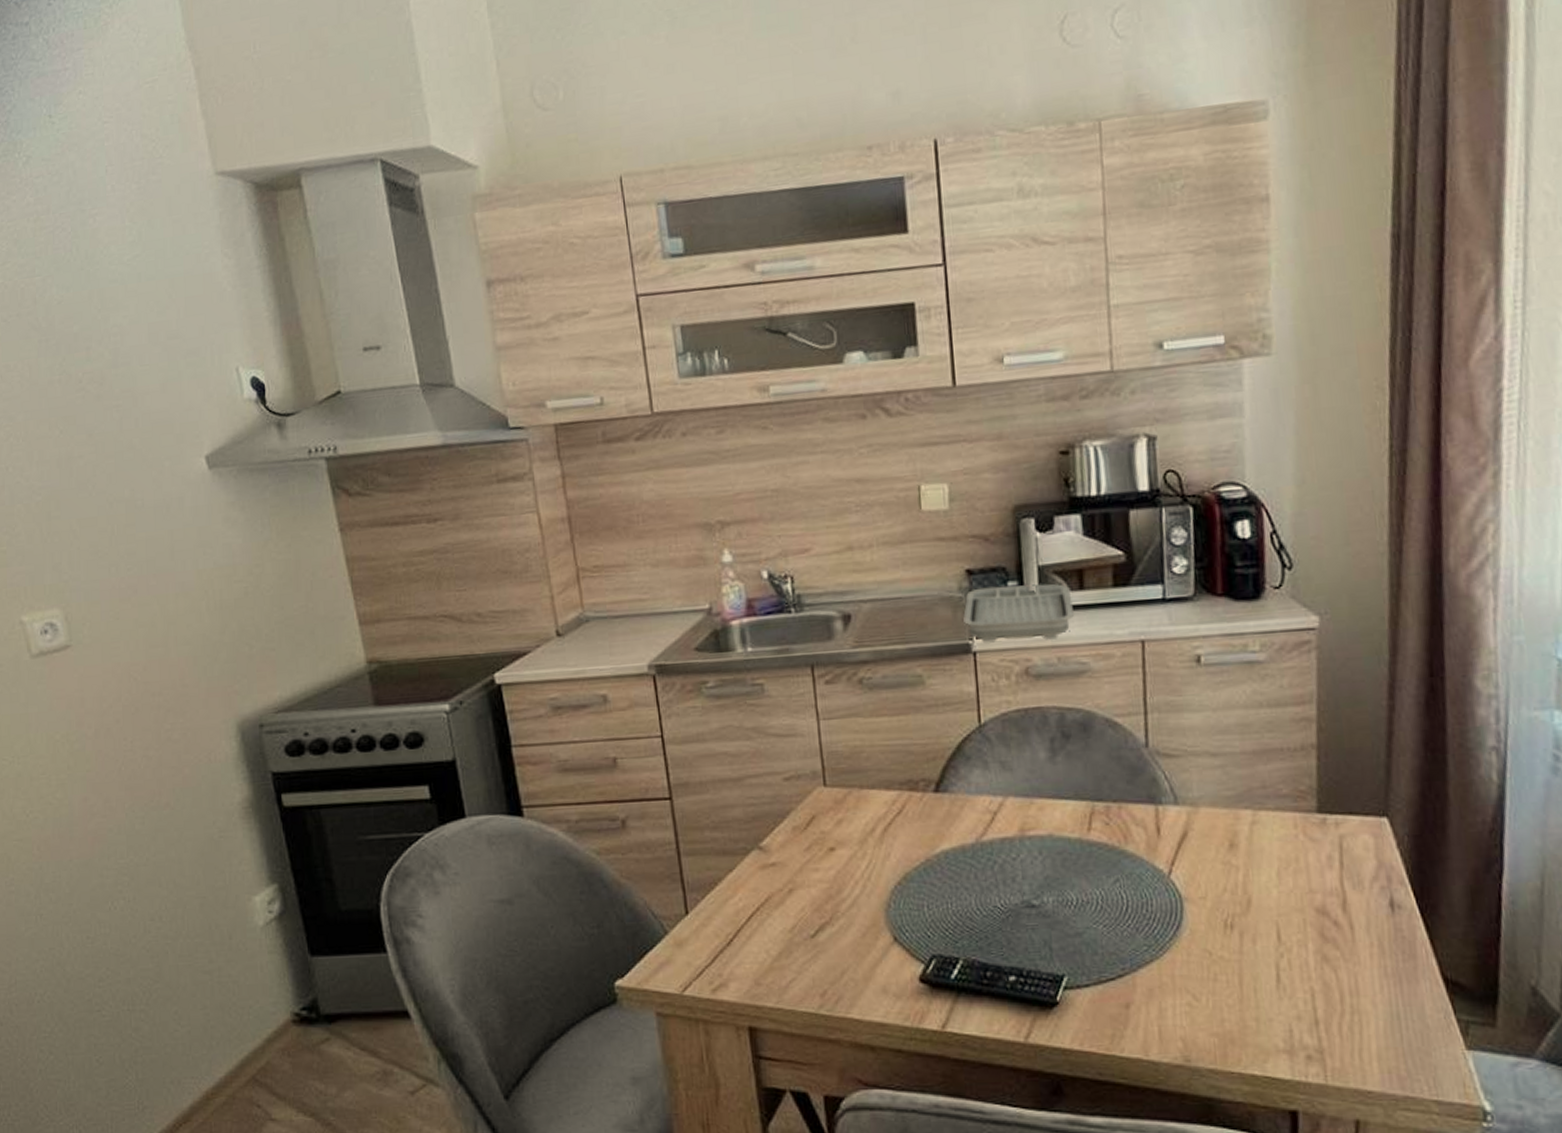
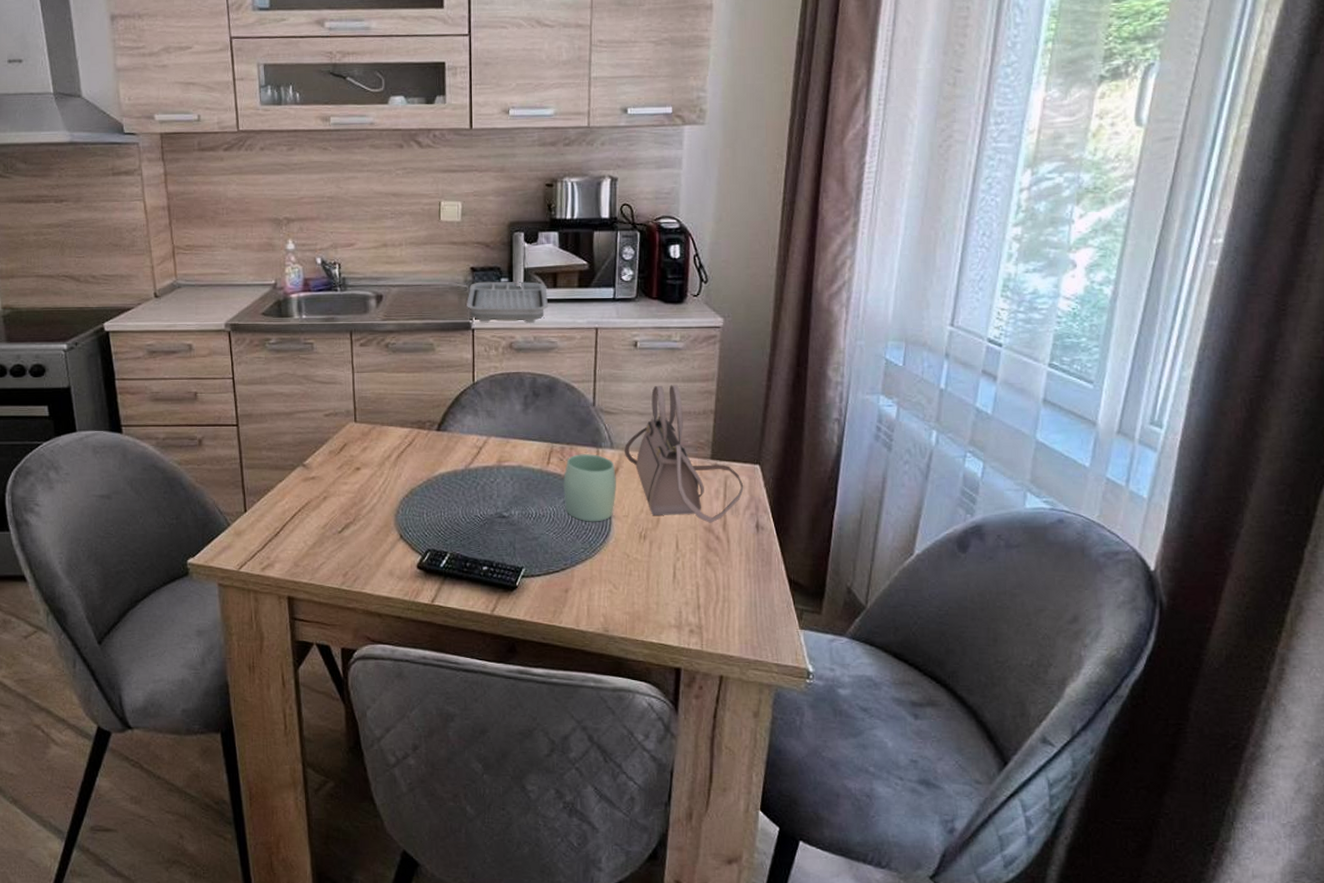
mug: none [1111,812,1187,909] -> present [562,453,616,522]
handbag: none [1193,711,1368,903] -> present [624,385,744,523]

